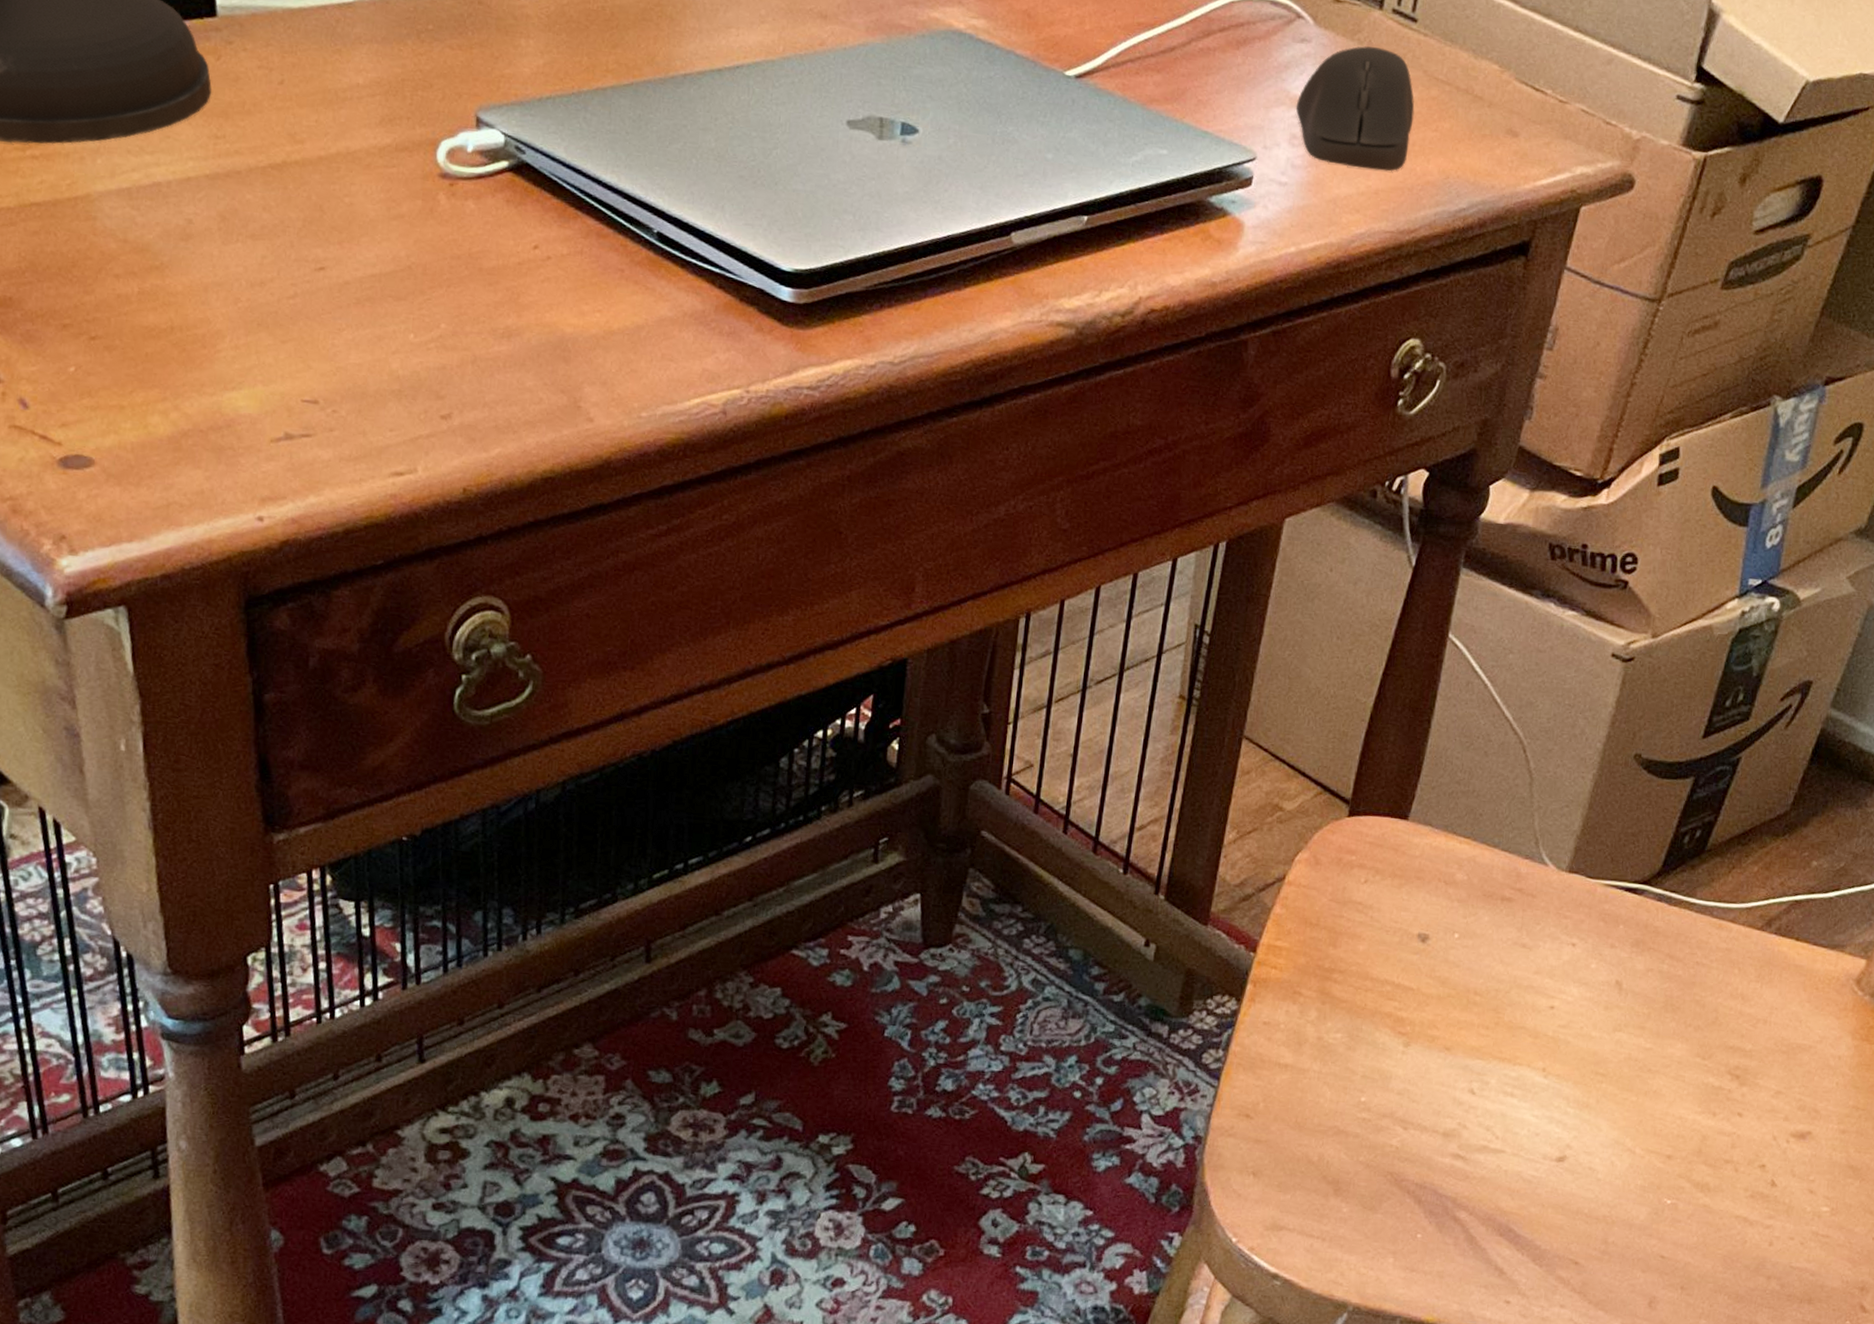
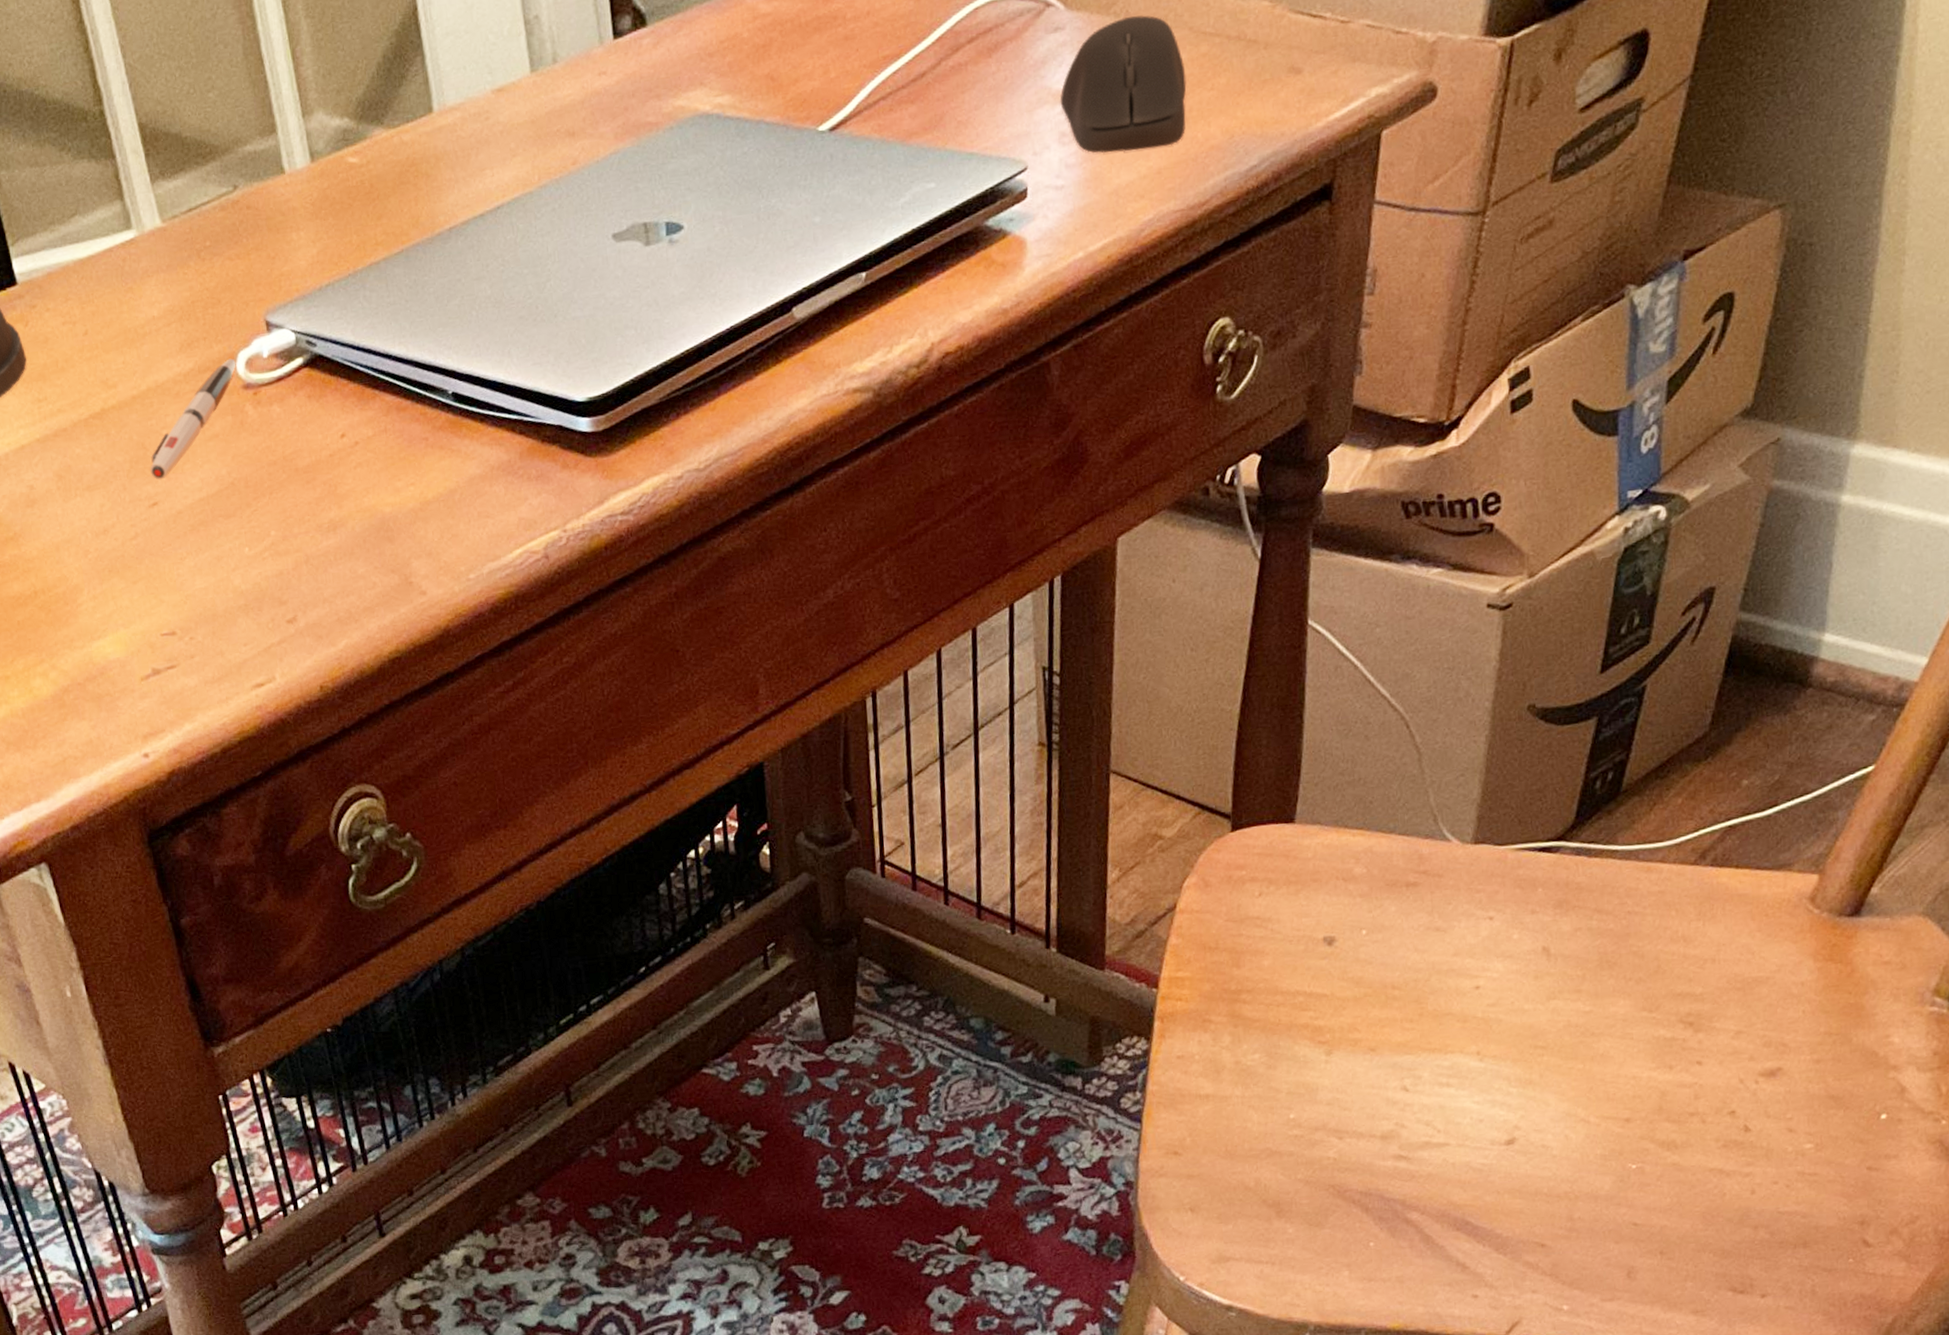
pen: none [323,144,437,247] -> present [150,358,236,480]

